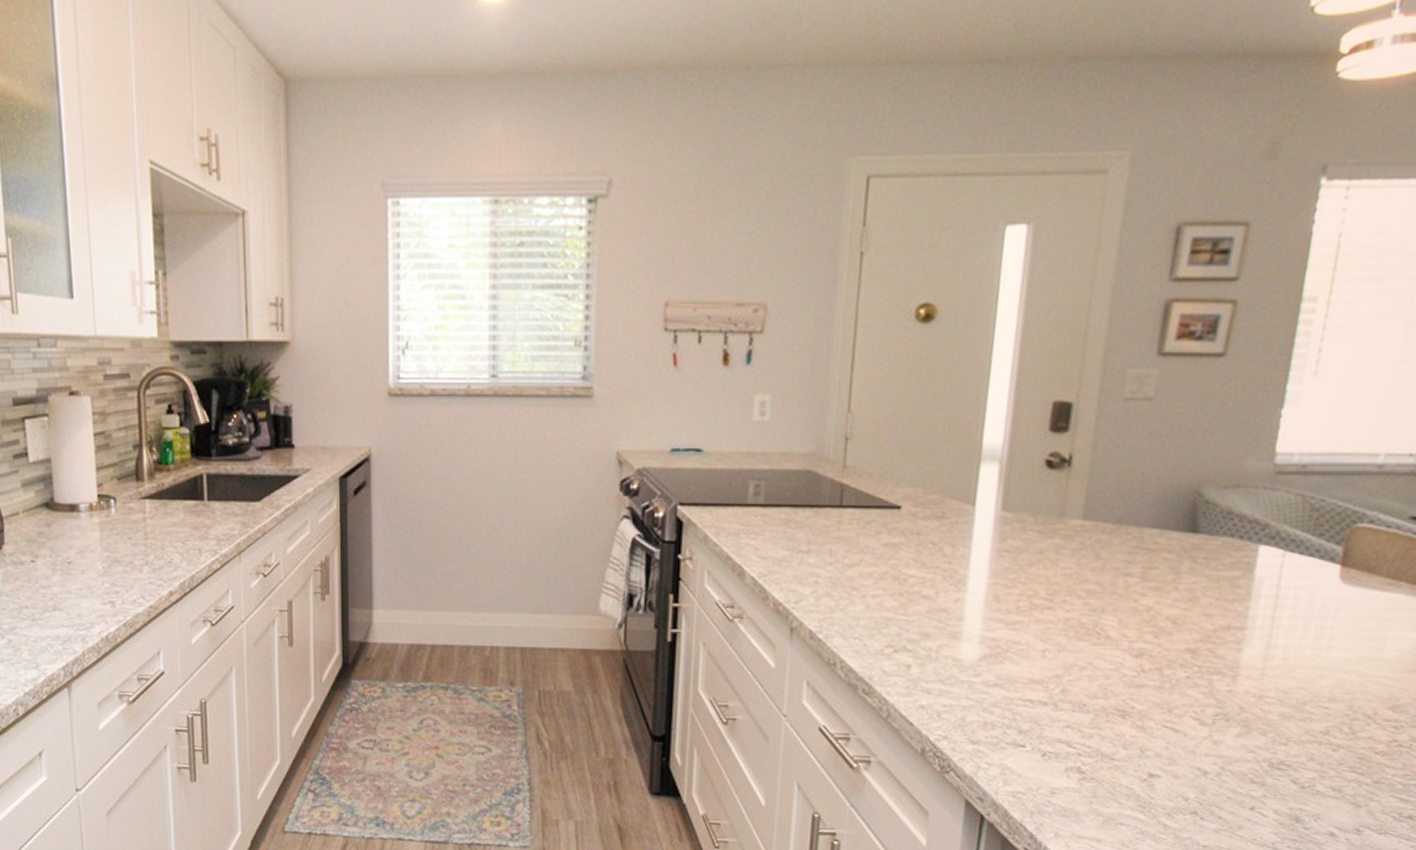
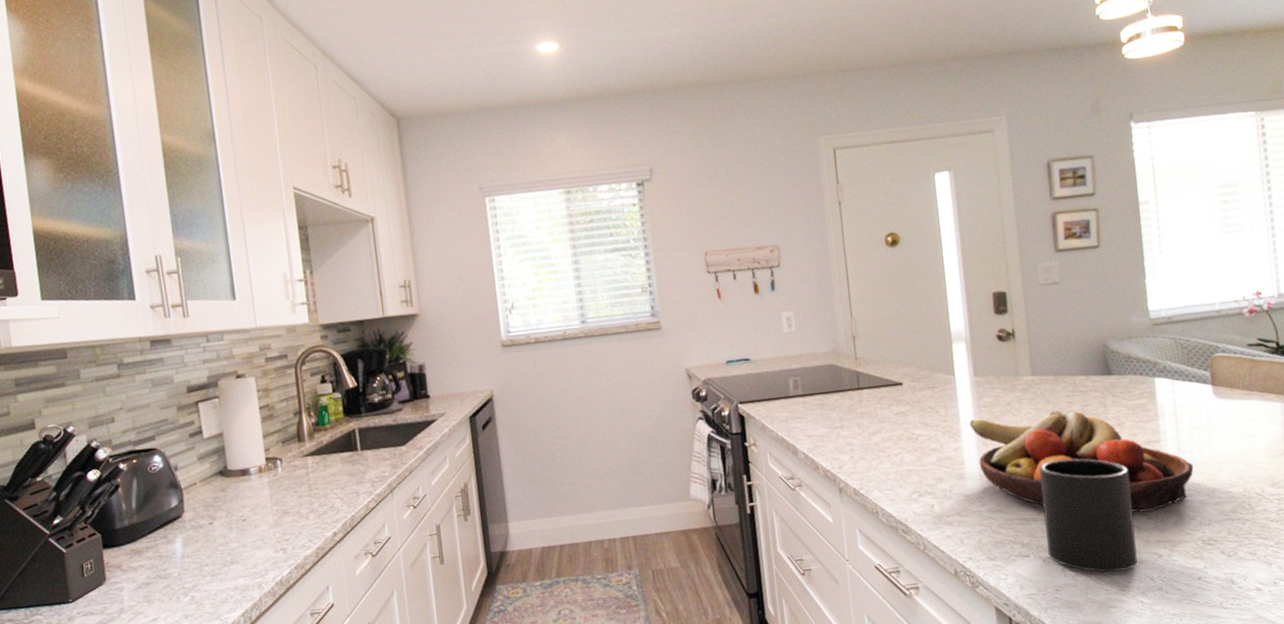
fruit bowl: none [981,566,1284,716] -> present [969,410,1194,513]
mug: none [1052,633,1189,783] -> present [1039,458,1137,573]

